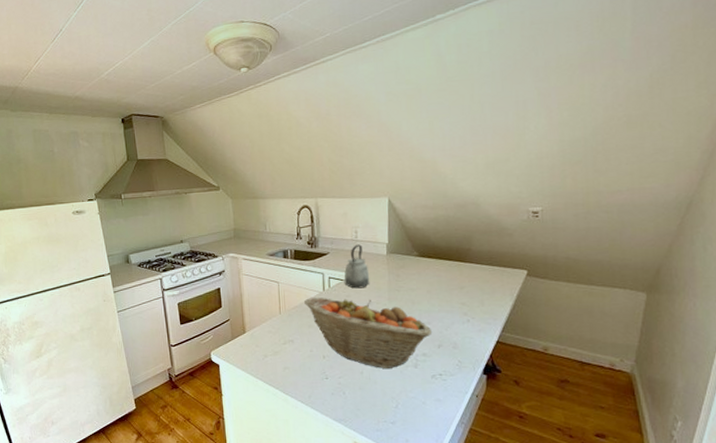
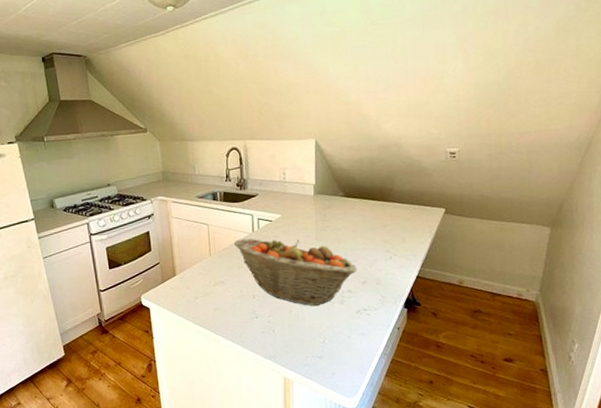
kettle: present [344,244,370,289] -> none [272,186,298,229]

